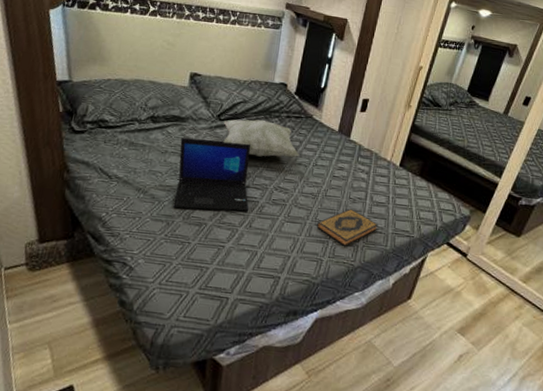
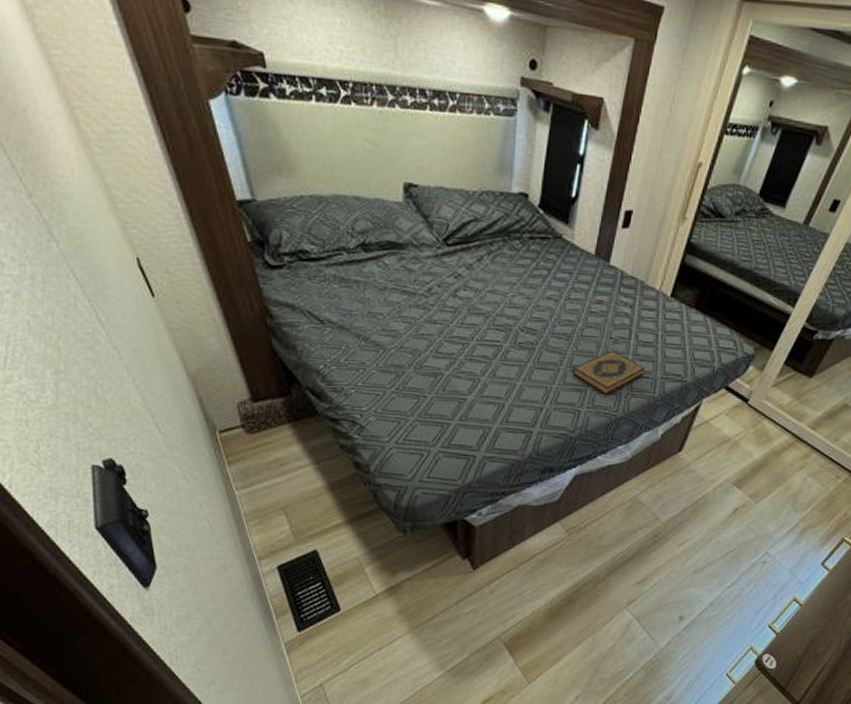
laptop: present [173,137,252,212] -> none [401,269,491,358]
decorative pillow: present [223,119,300,158] -> none [451,243,548,291]

